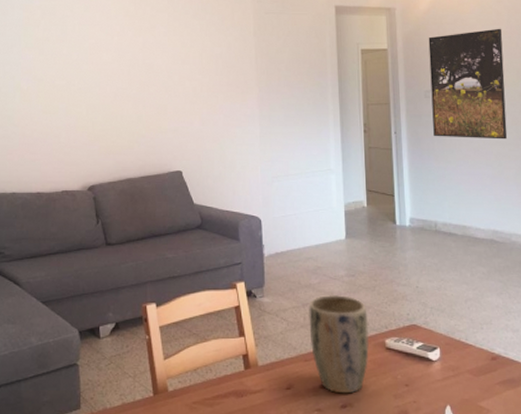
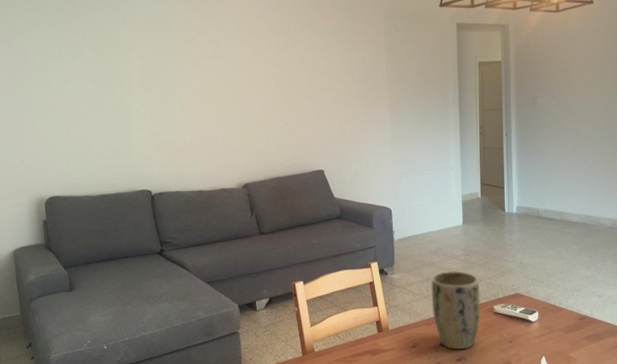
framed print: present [428,28,508,140] -> none [537,42,601,139]

